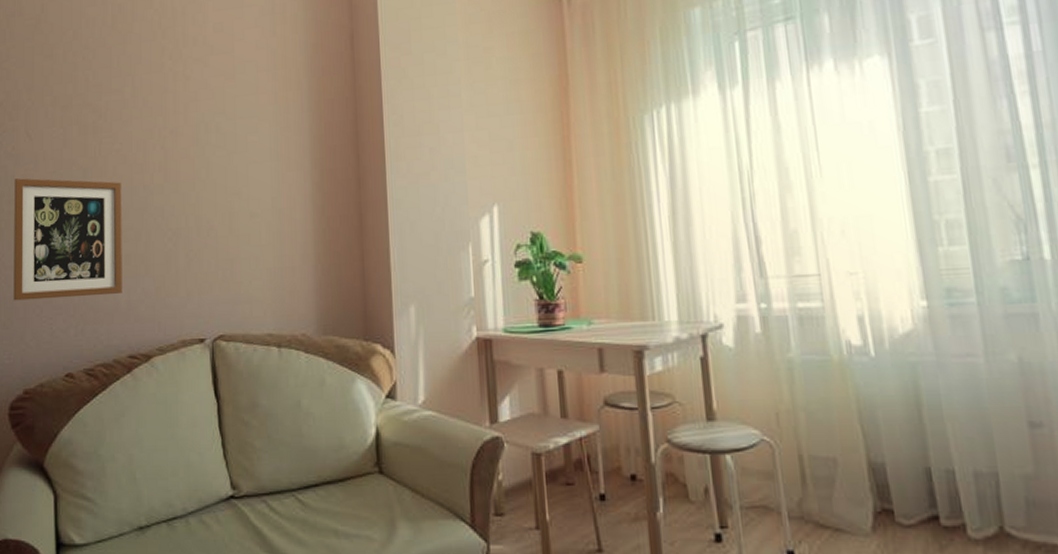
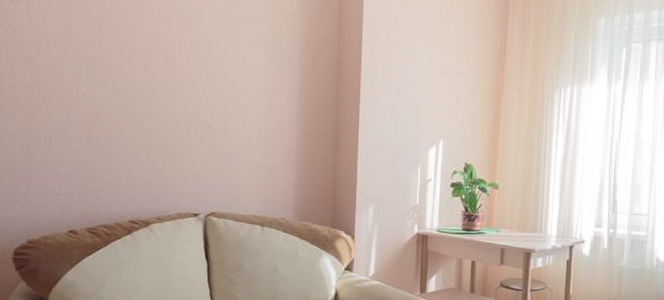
picture frame: present [13,178,122,301] -> none [16,58,125,170]

